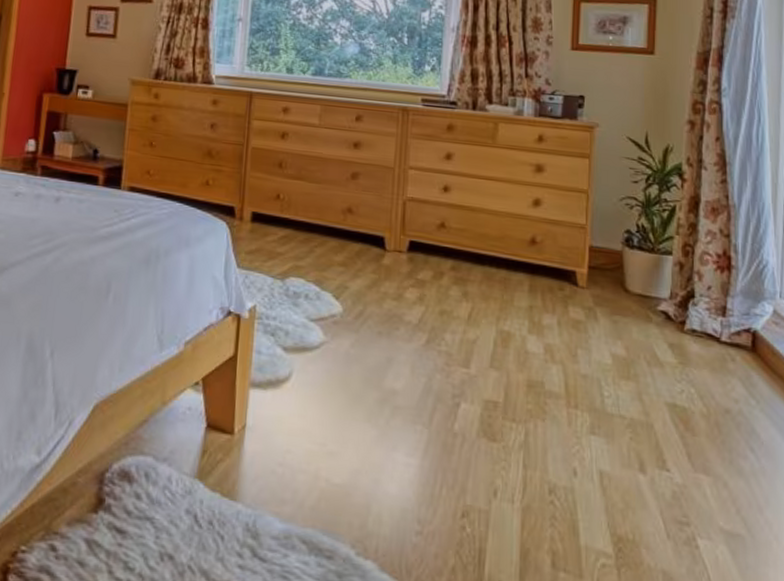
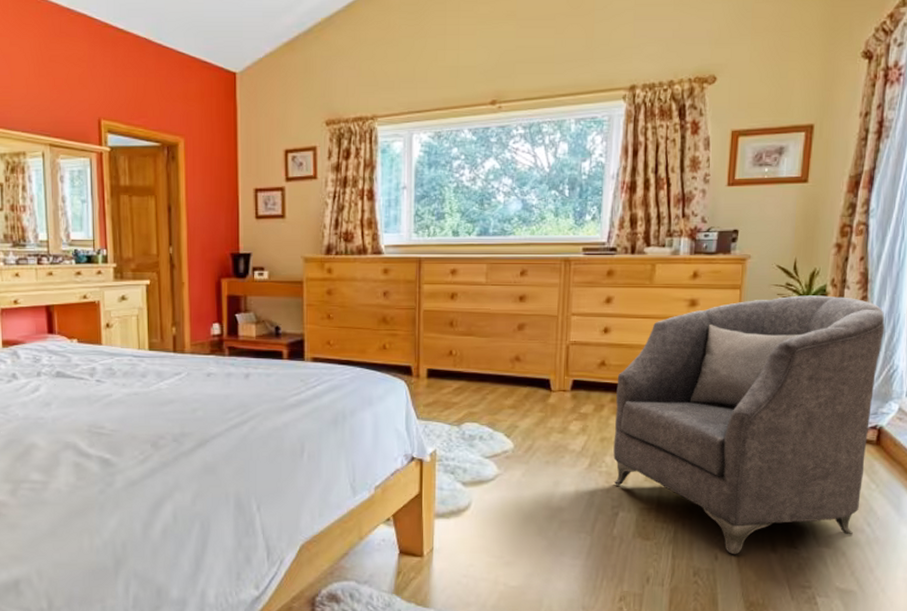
armchair: none [454,171,749,472] -> present [613,295,885,555]

